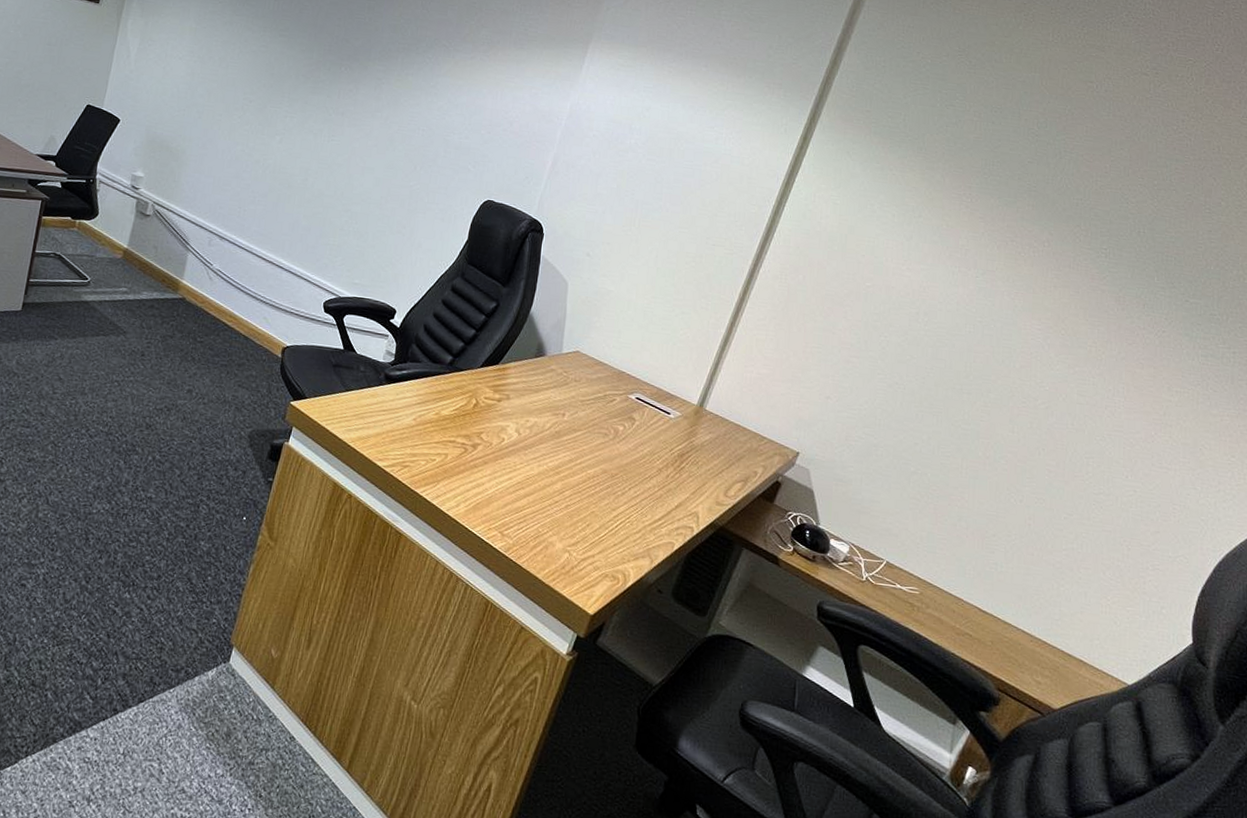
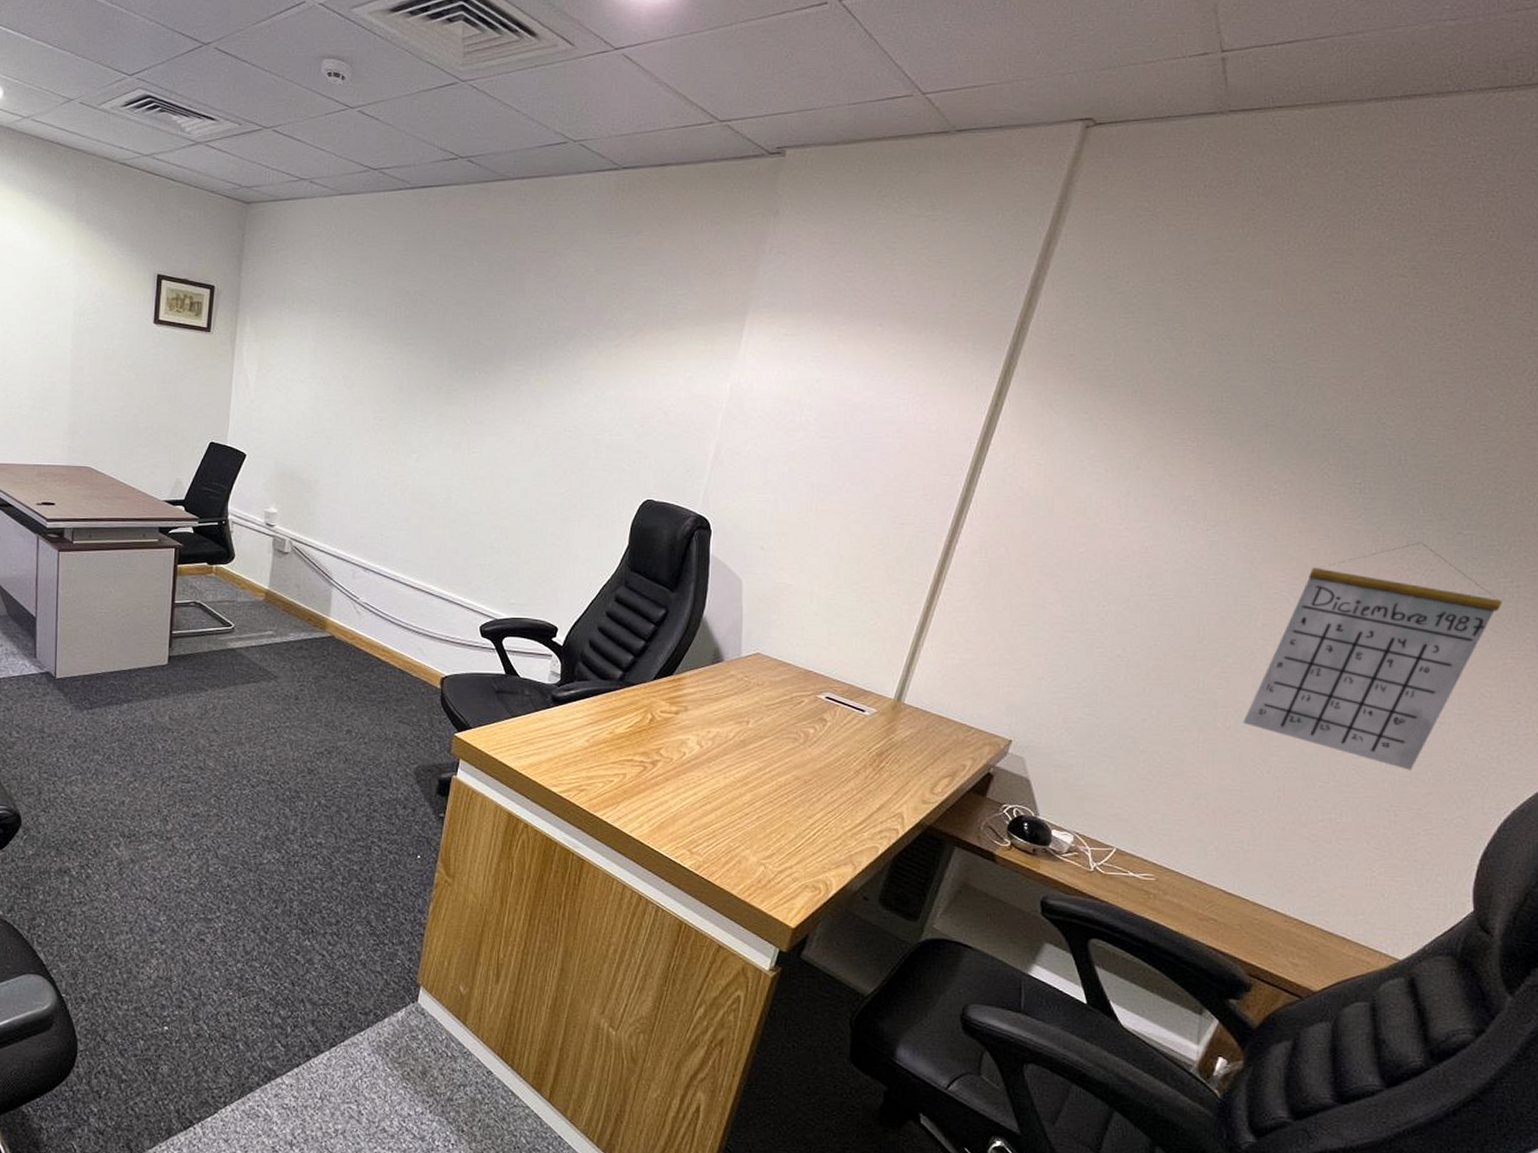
calendar: none [1001,305,1221,510] -> present [1243,542,1502,770]

